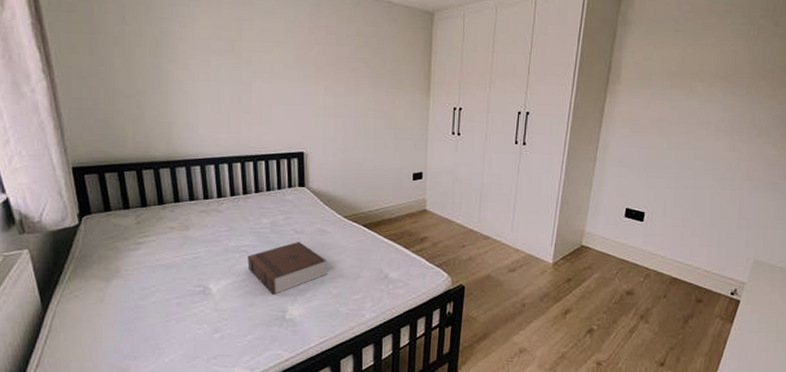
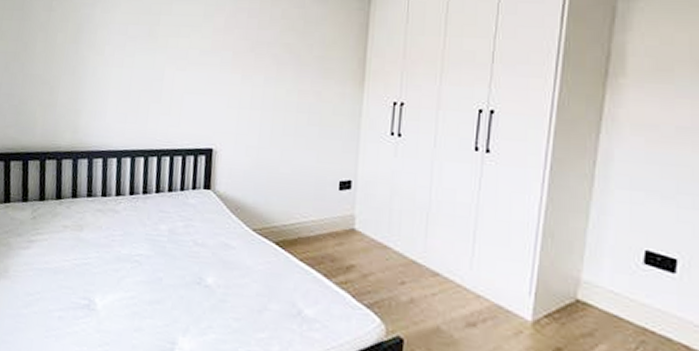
book: present [247,241,327,295] -> none [138,255,228,320]

